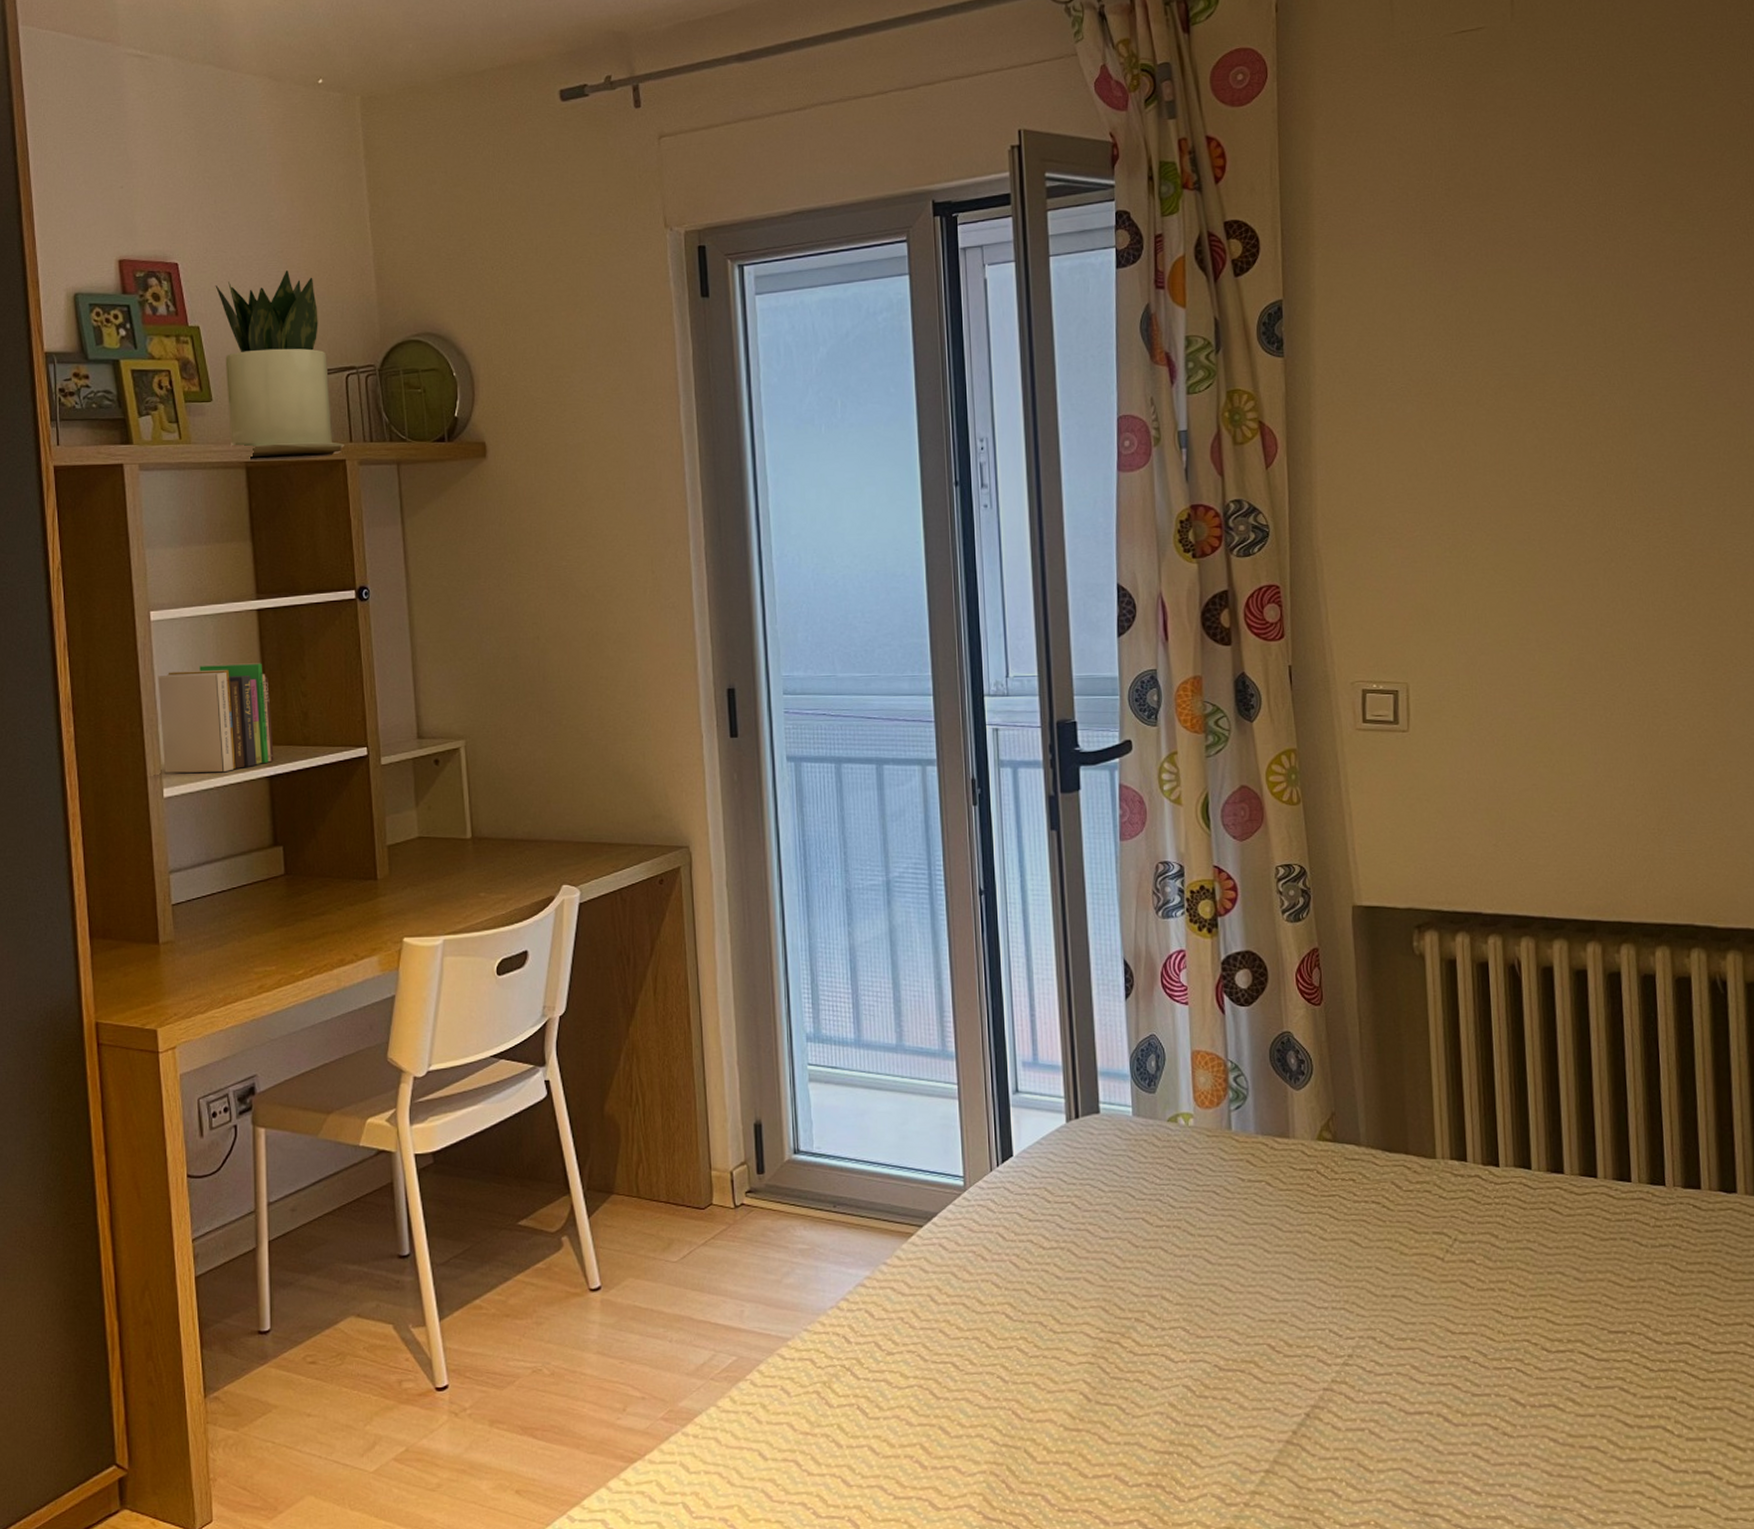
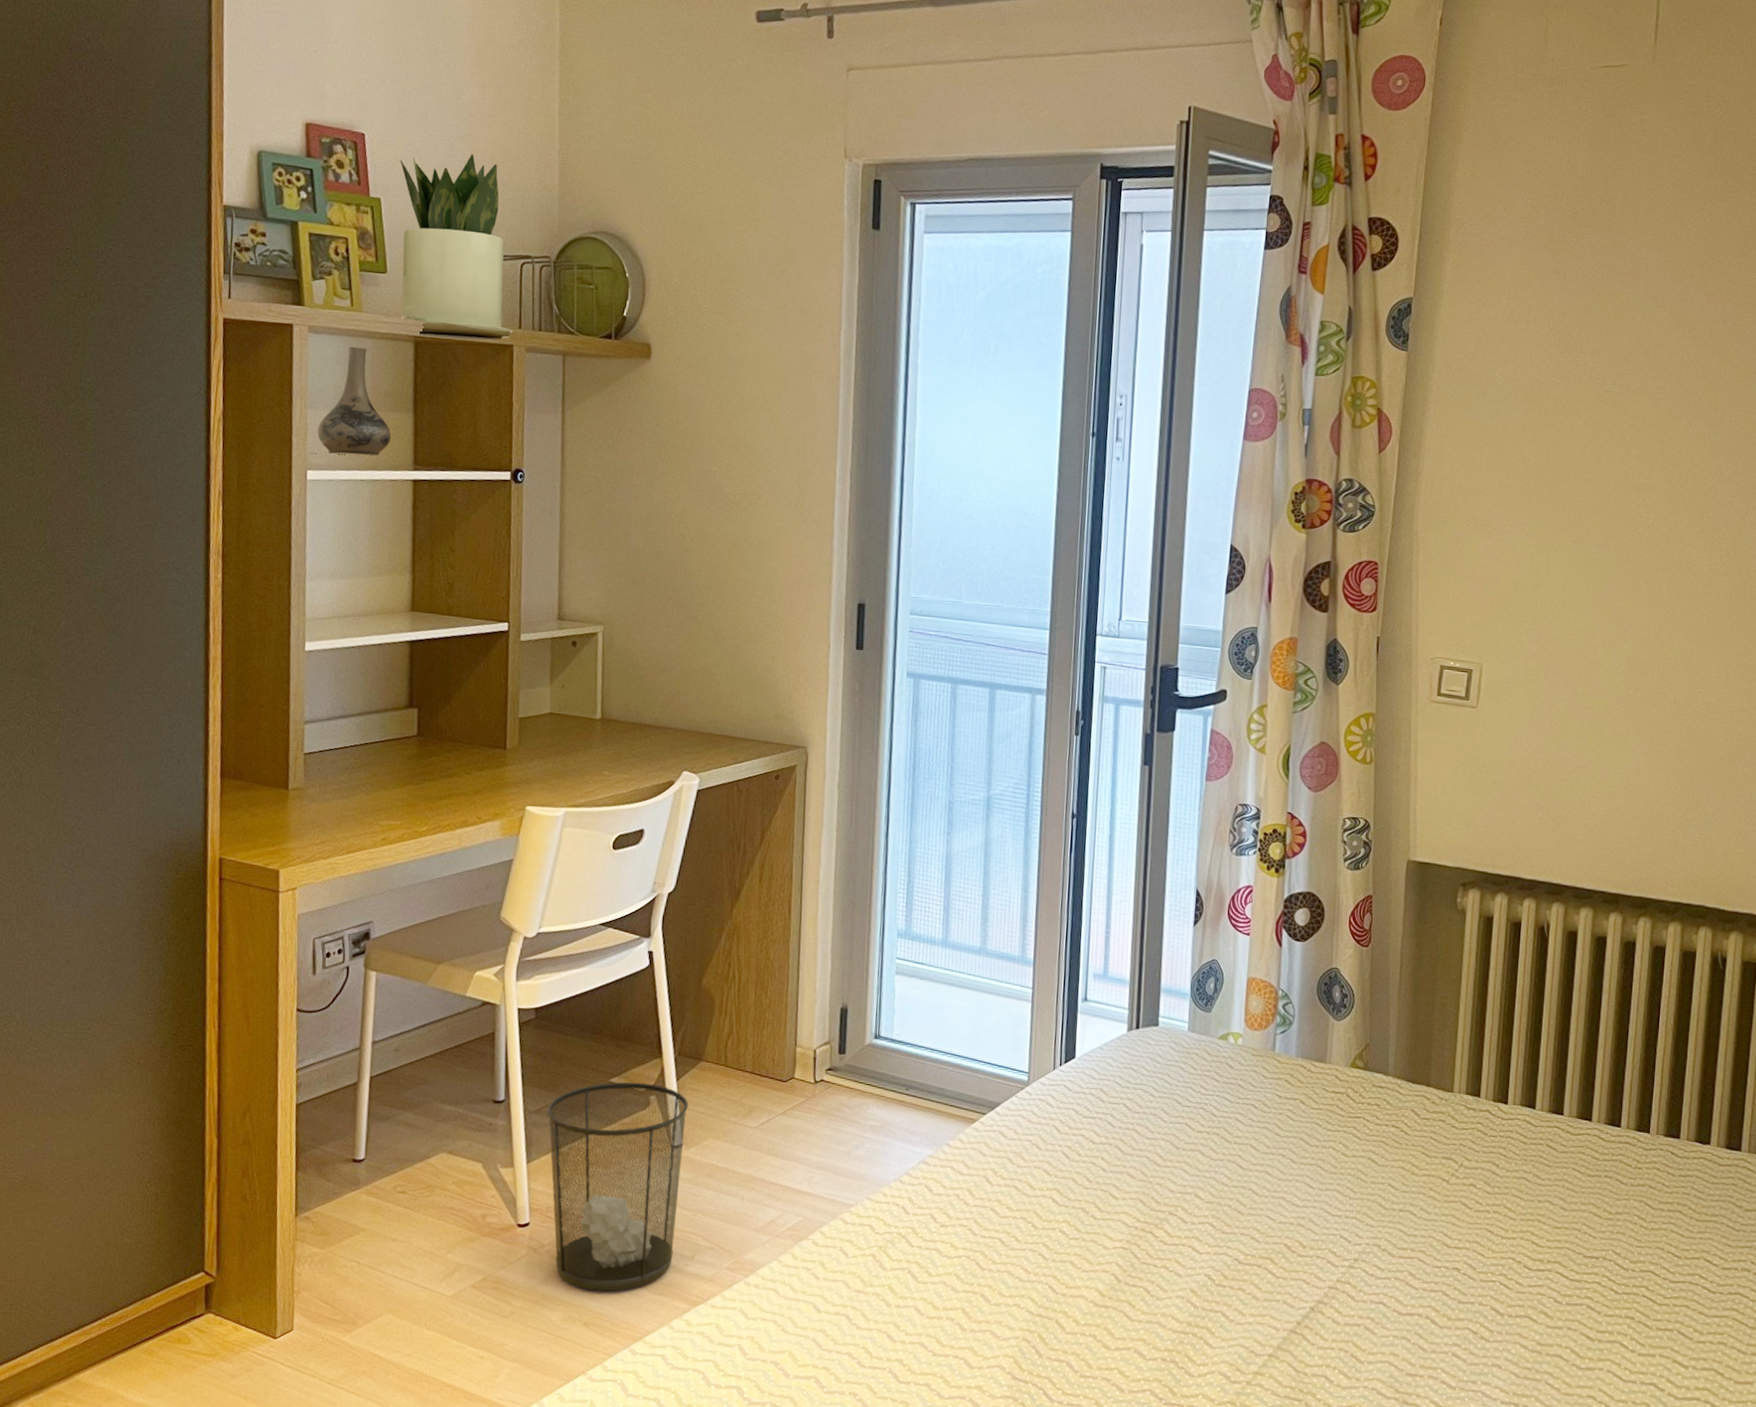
decorative vase: none [156,479,232,591] -> present [317,346,392,456]
books: present [158,663,274,773] -> none [308,528,419,633]
waste bin: none [455,1223,603,1454] -> present [547,1082,688,1292]

